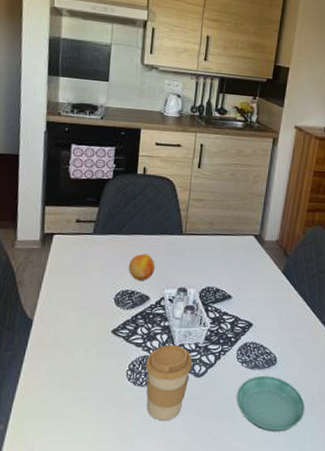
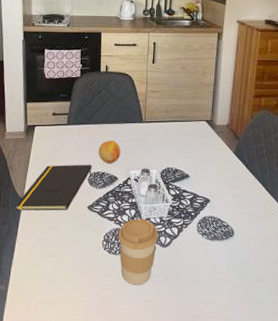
notepad: none [22,281,120,335] -> present [15,164,92,211]
saucer: present [237,376,305,432] -> none [200,247,263,297]

